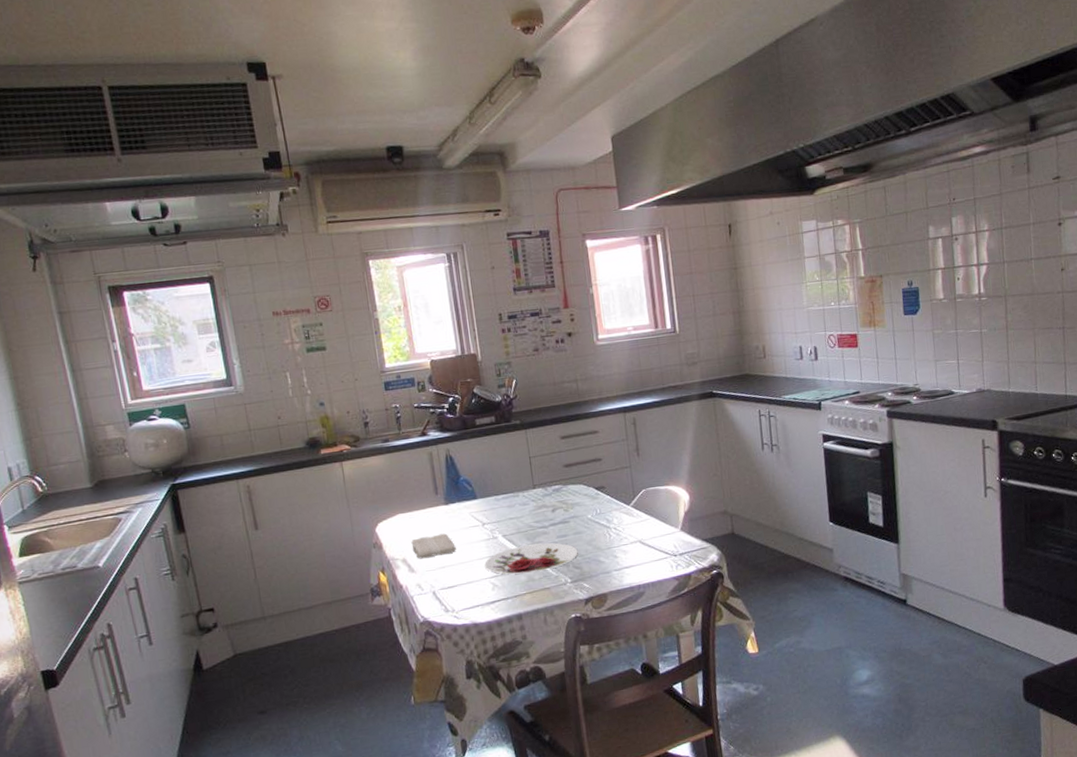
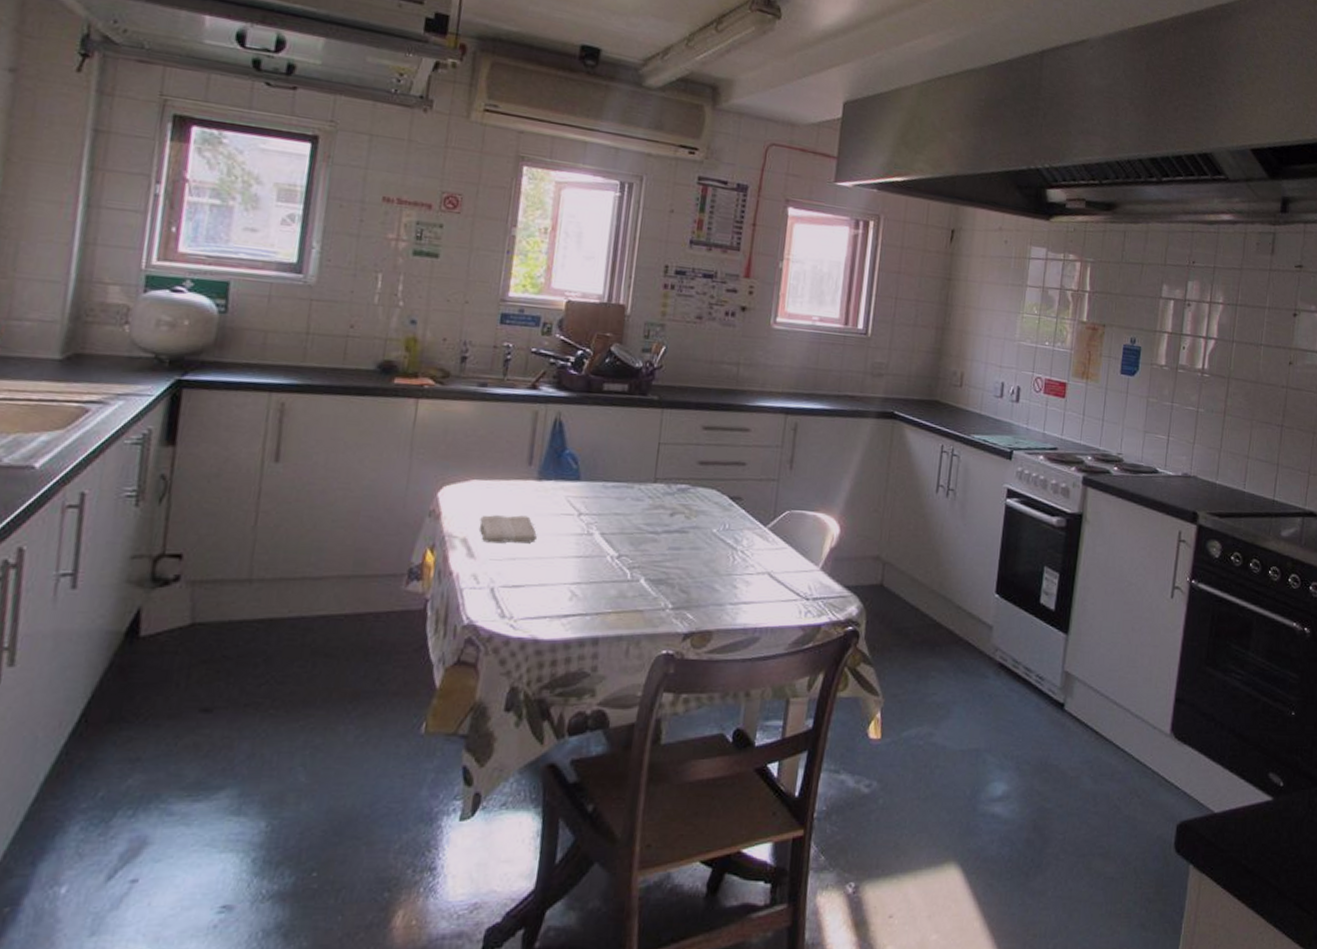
plate: present [484,543,578,575] -> none [567,551,690,588]

